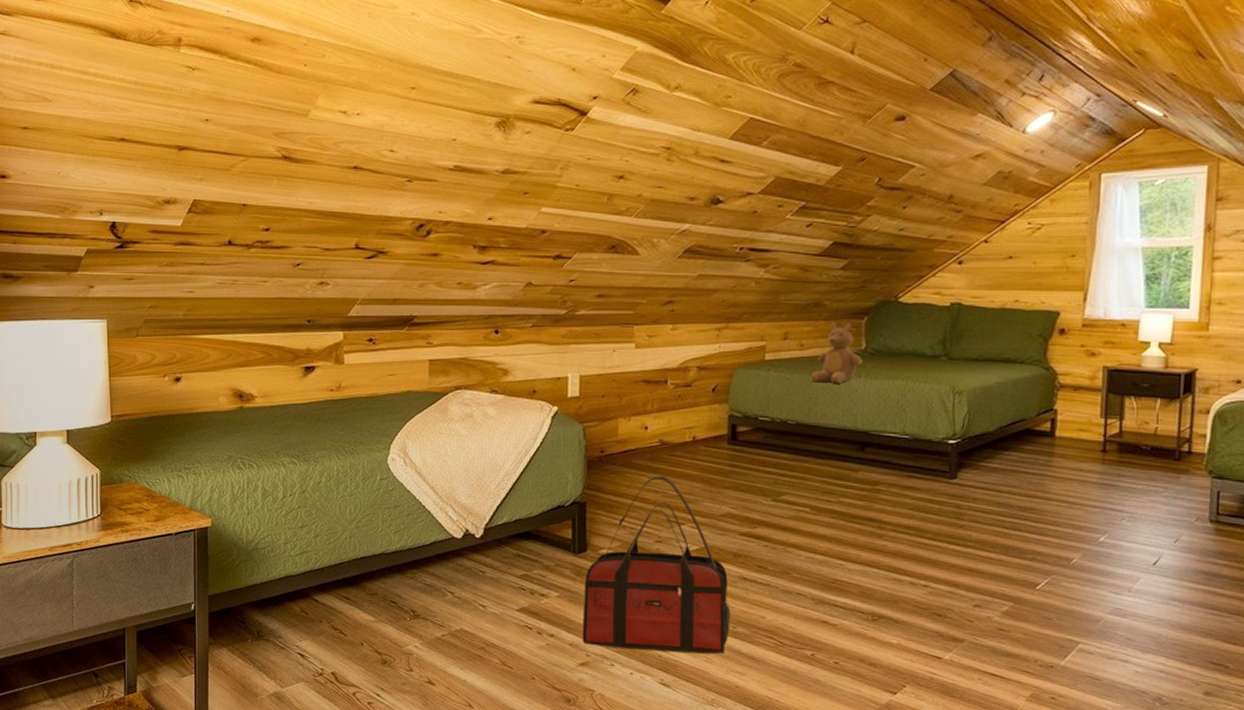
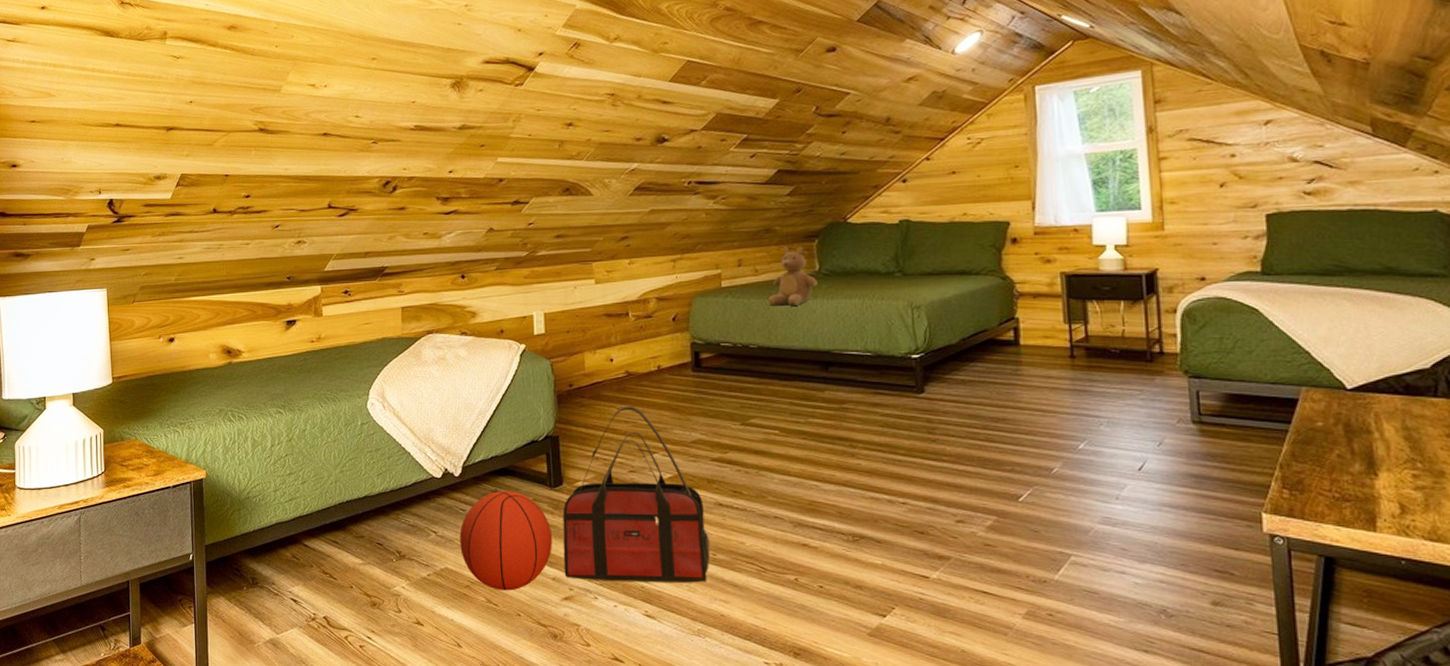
basketball: none [477,554,572,655] -> present [459,490,552,591]

